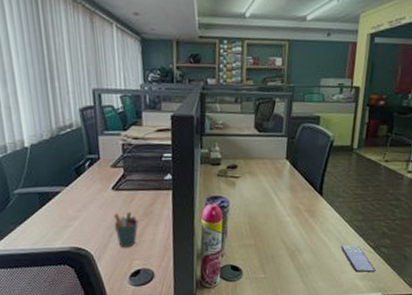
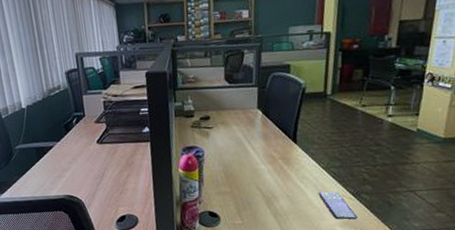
pen holder: present [114,211,139,248] -> none [100,162,122,196]

